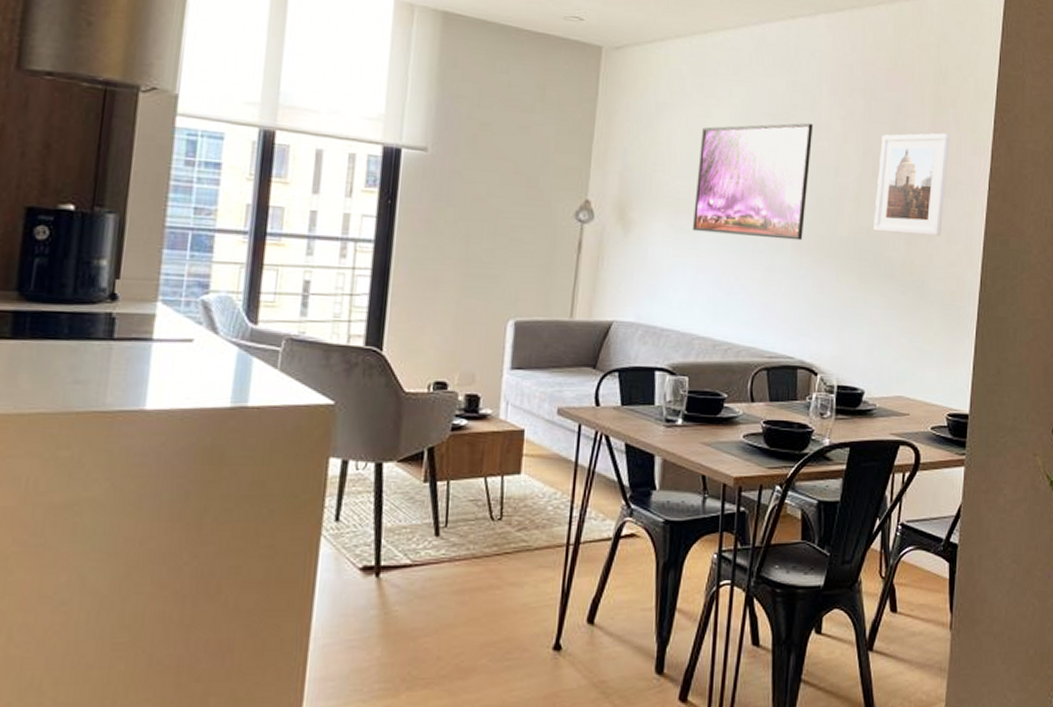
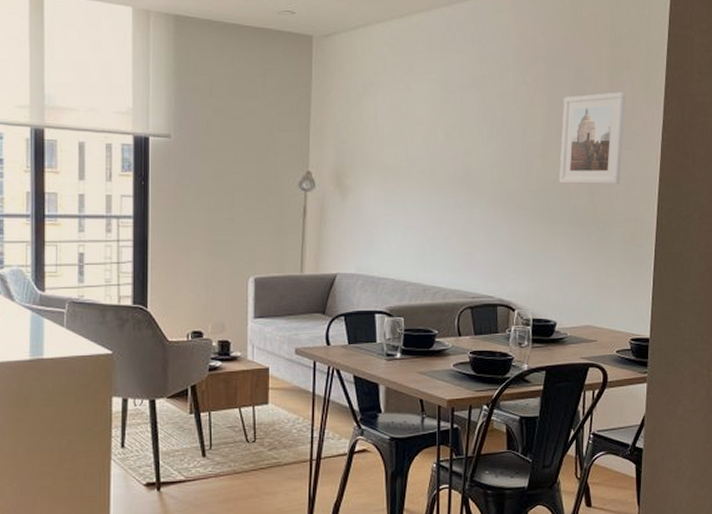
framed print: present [693,122,813,241] -> none [401,91,501,195]

